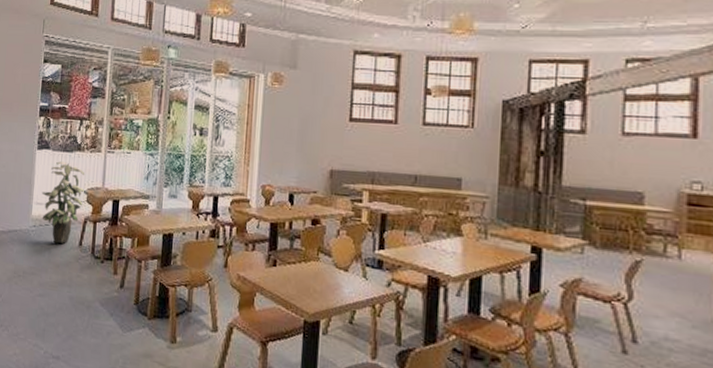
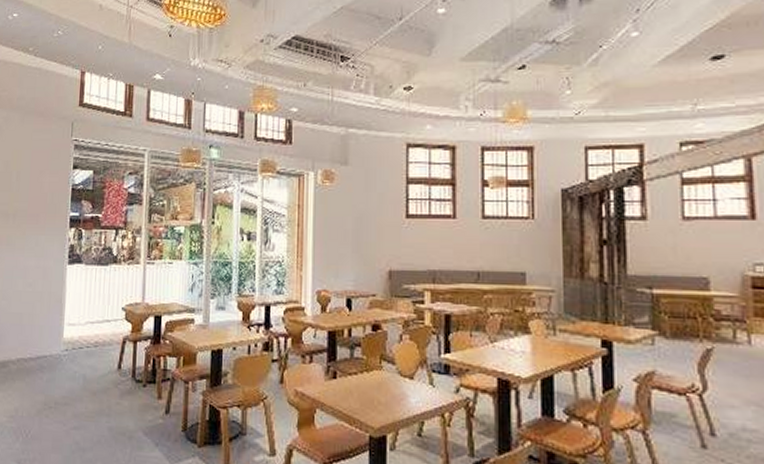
indoor plant: present [41,161,84,244] -> none [74,276,122,369]

